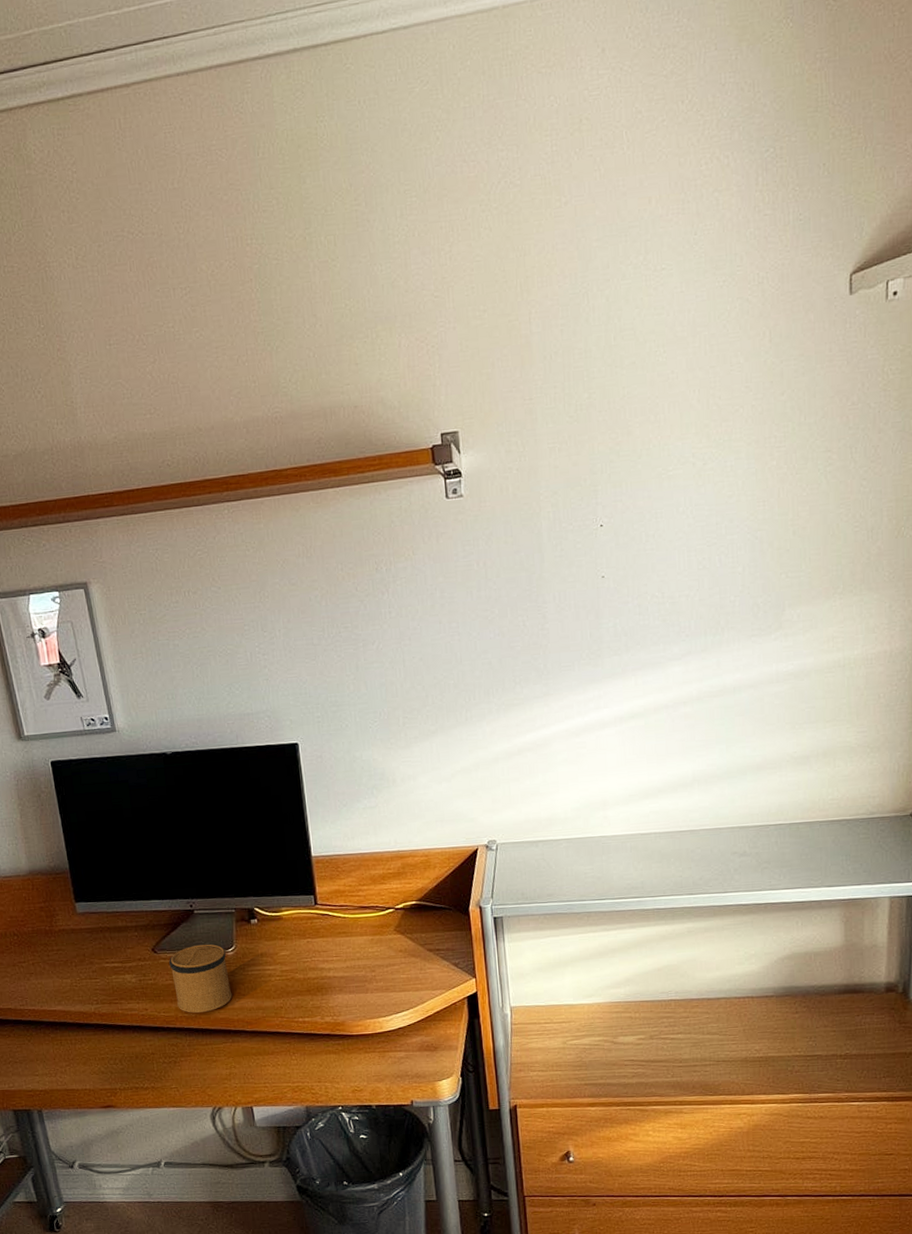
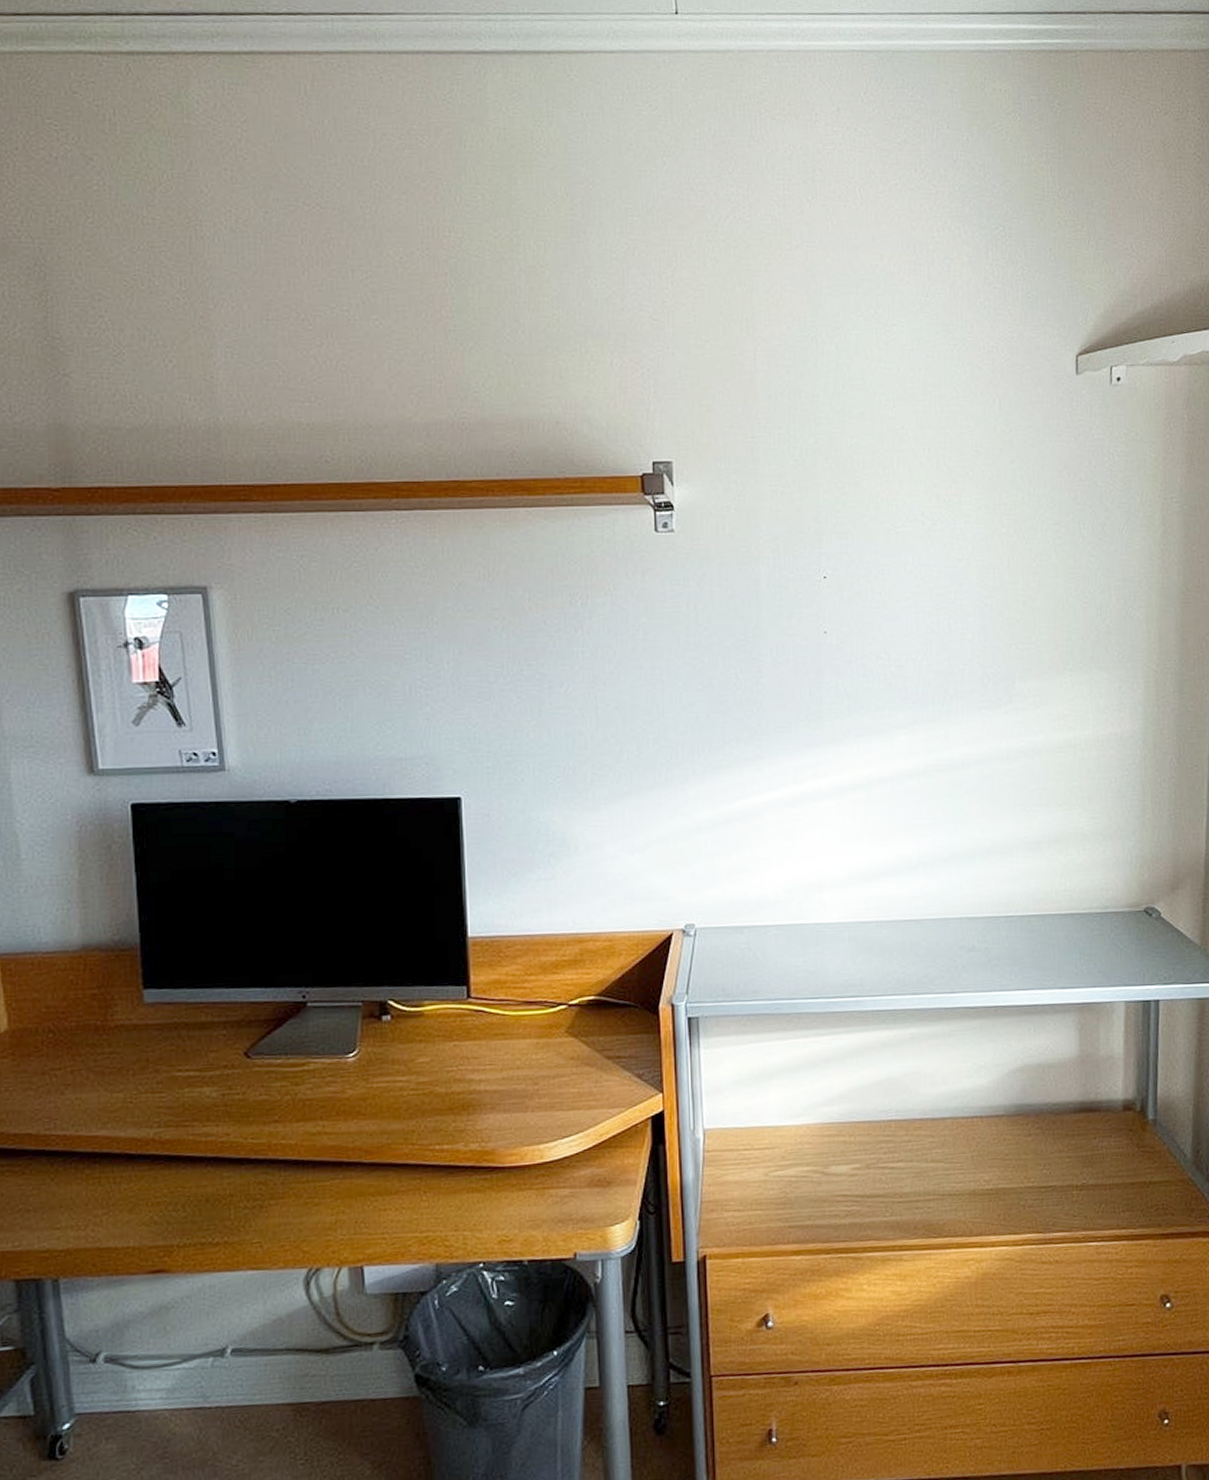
speaker: present [169,944,232,1013] -> none [266,1046,349,1139]

